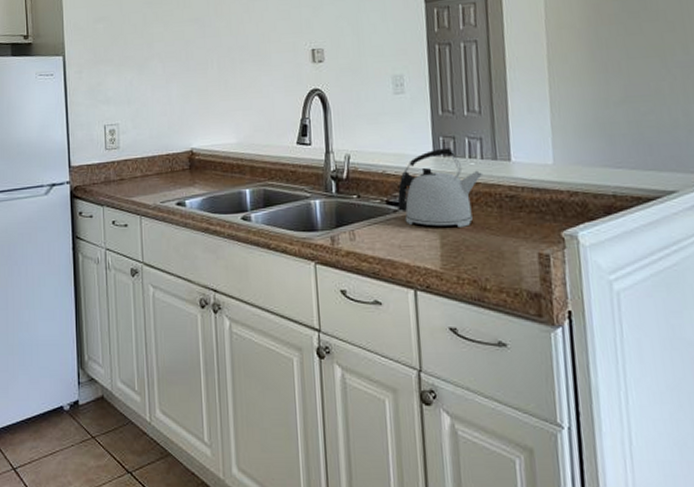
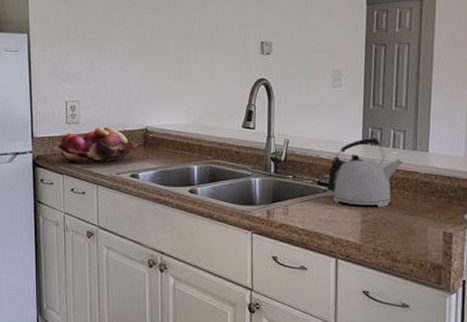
fruit basket: none [93,150,184,194] -> present [54,126,139,165]

